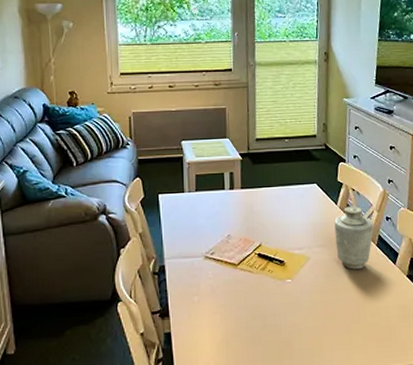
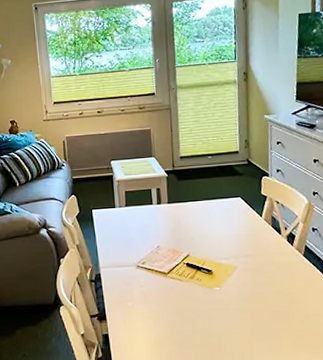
vase: present [334,206,374,269] -> none [259,217,300,278]

